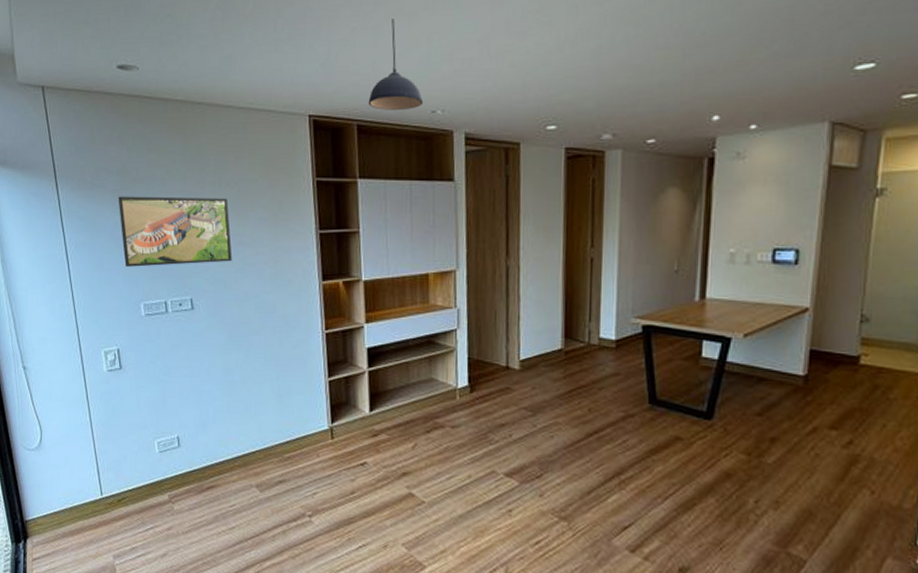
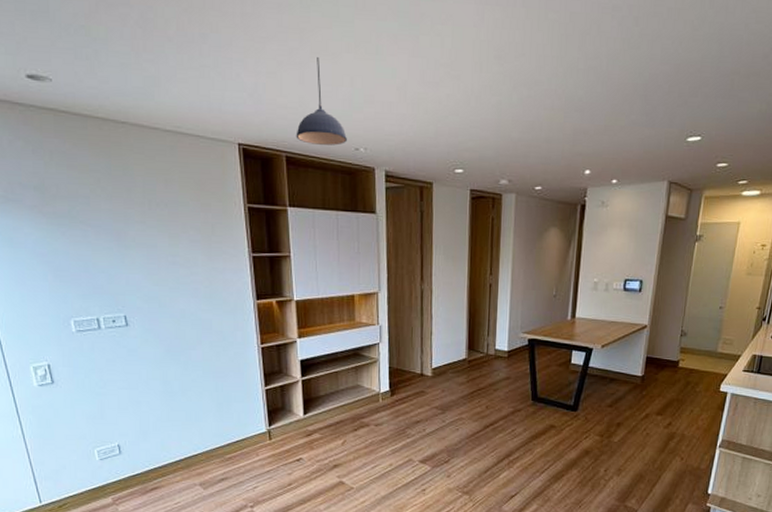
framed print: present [118,196,232,267] -> none [37,212,166,284]

